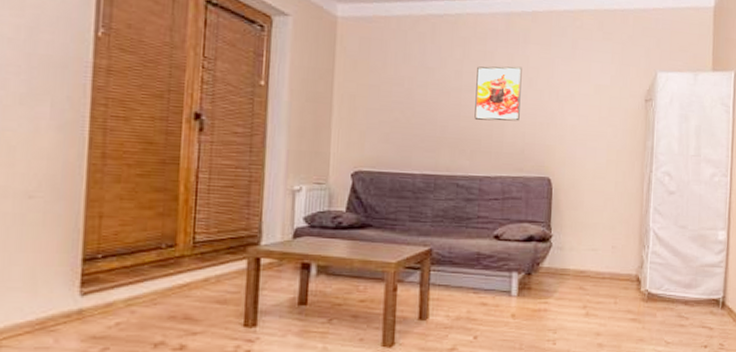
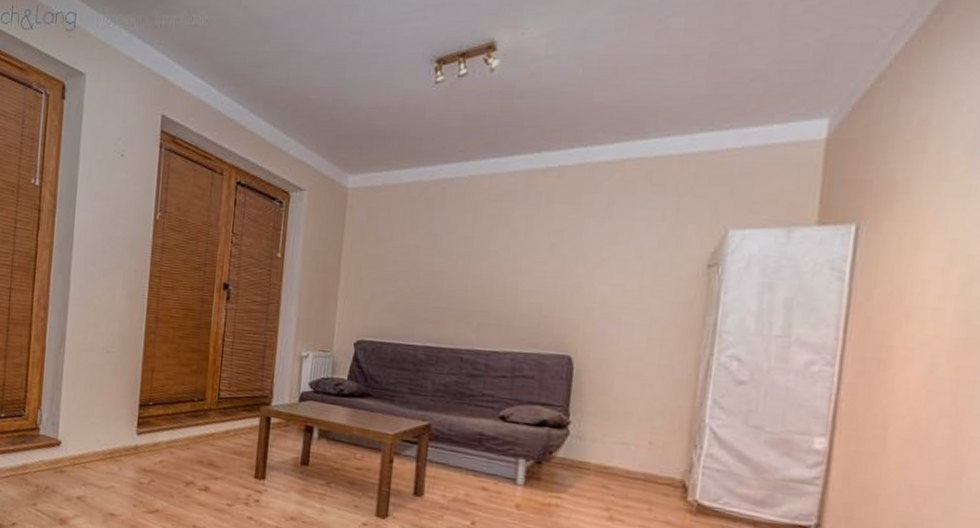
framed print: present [474,66,522,122] -> none [484,229,543,292]

